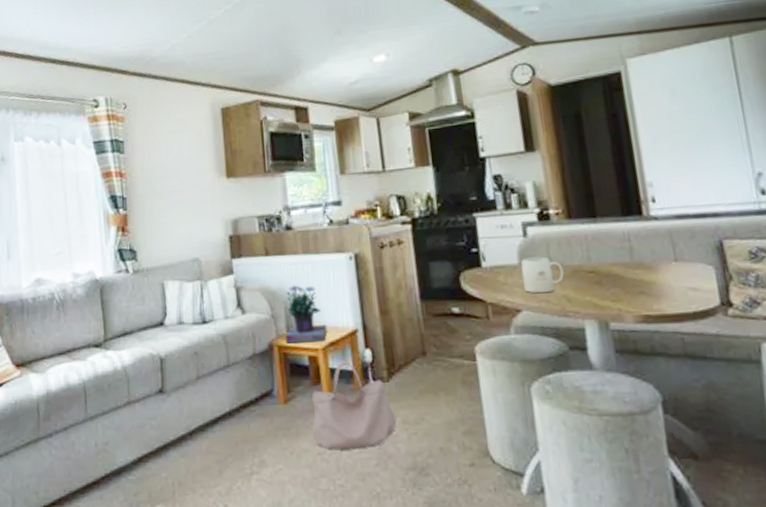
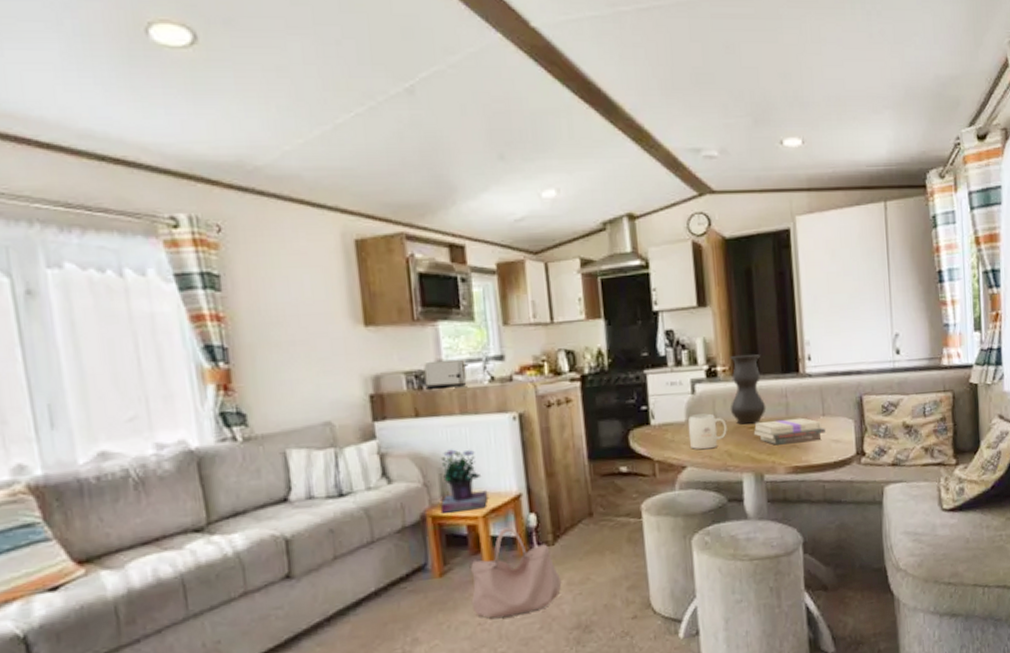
toaster: none [273,205,311,231] -> present [423,359,469,389]
vase: none [563,197,607,270] -> present [730,354,767,426]
books: none [594,262,680,292] -> present [753,417,825,445]

